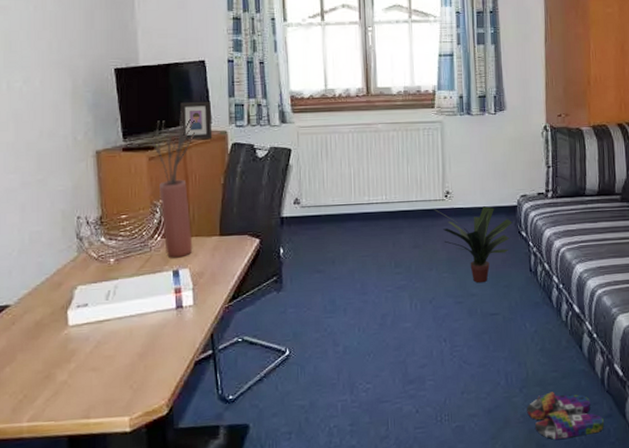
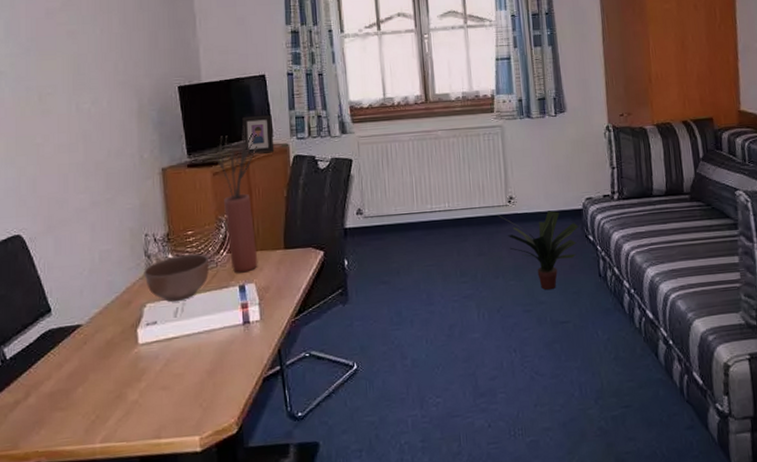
bowl: none [75,238,143,285] -> present [144,253,210,302]
slippers: present [527,391,605,440] -> none [603,402,686,454]

